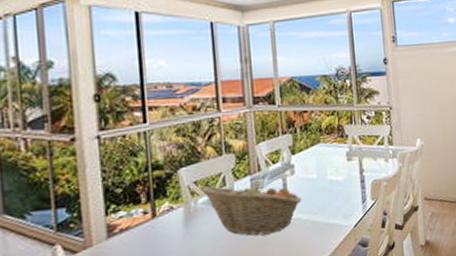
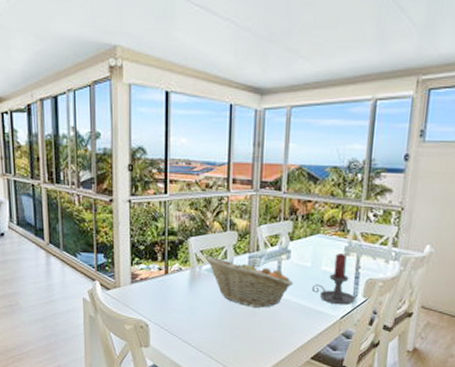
candle holder: none [321,159,365,214] -> present [311,253,356,305]

